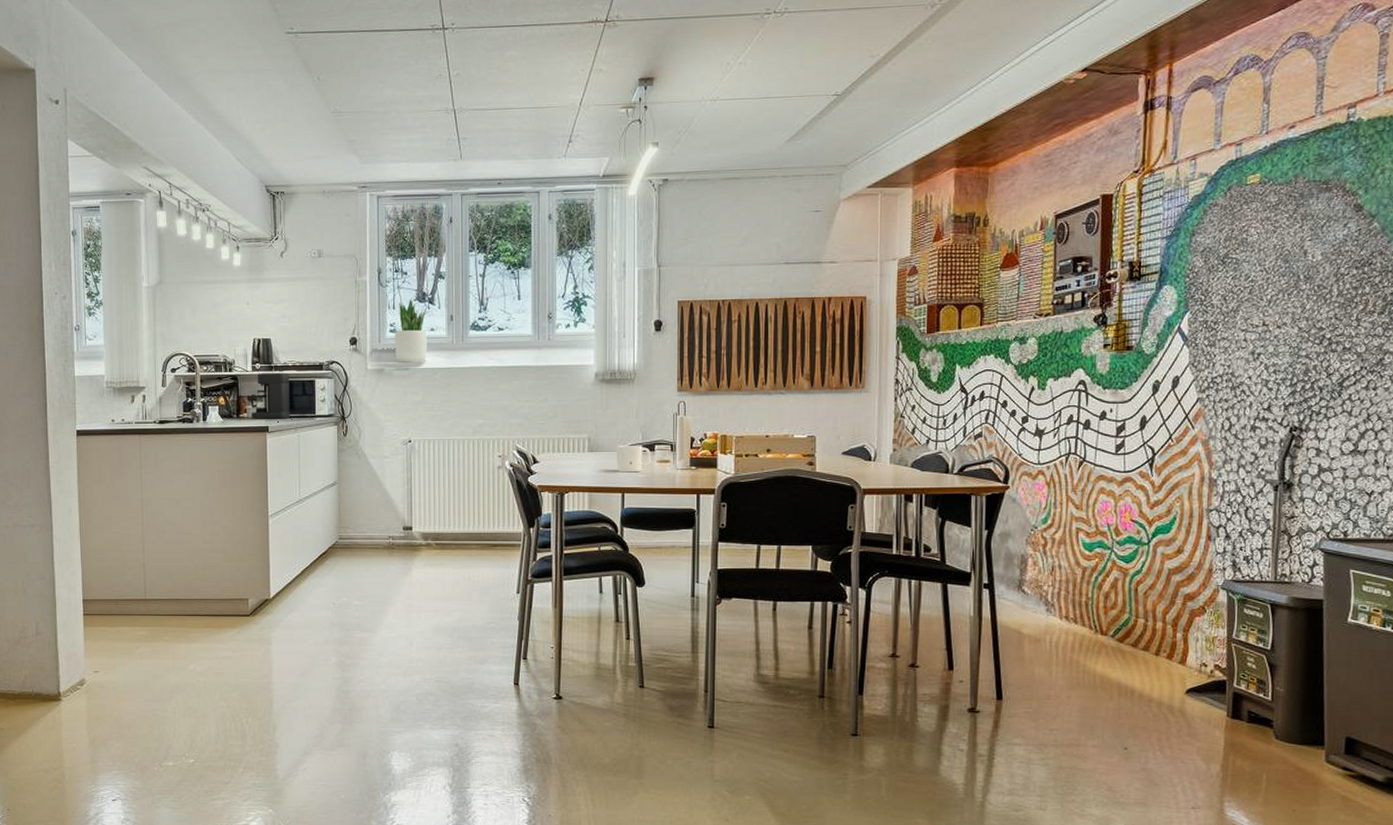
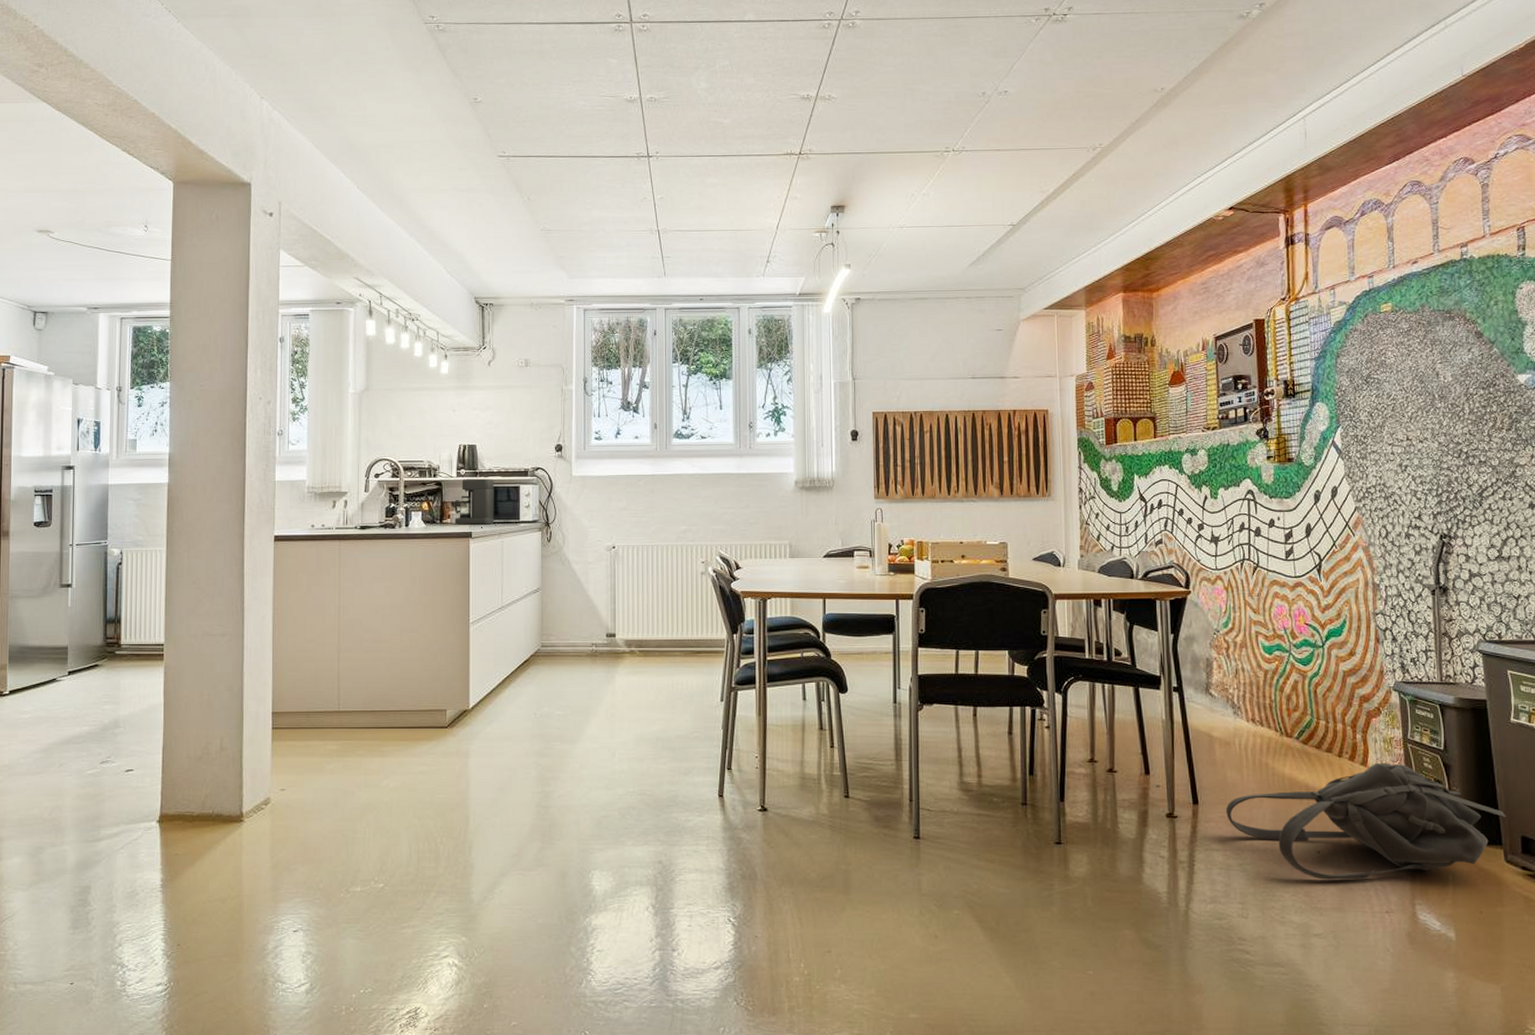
planter: present [395,299,428,364] -> none [600,408,632,470]
mug: present [617,444,652,473] -> none [817,551,851,578]
backpack: none [1031,662,1332,776] -> present [1226,763,1507,880]

